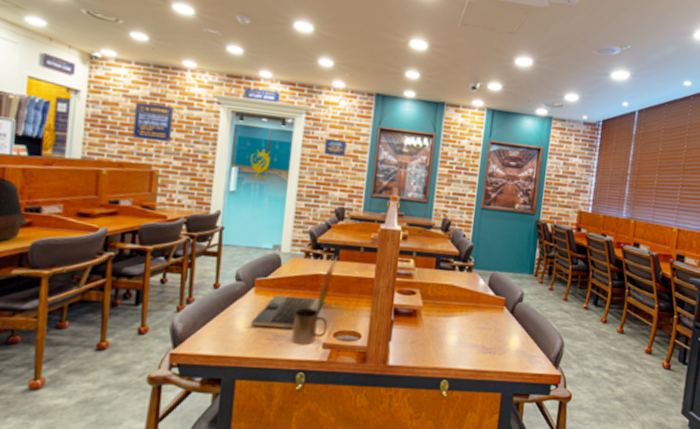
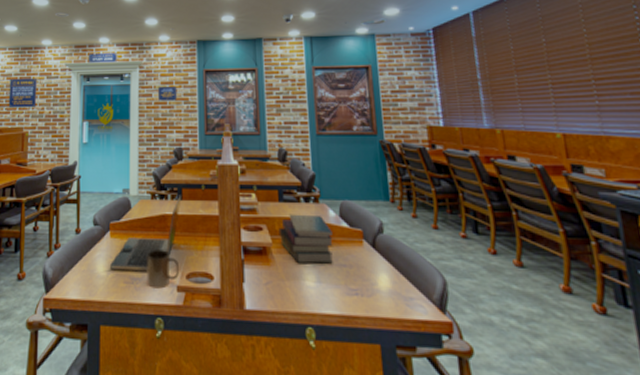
books: none [430,281,479,327] -> present [278,214,333,264]

